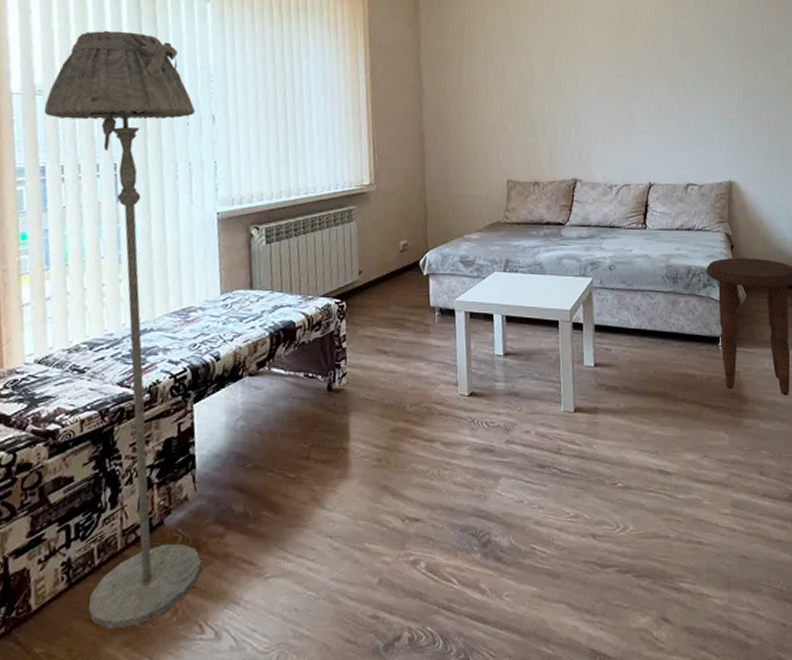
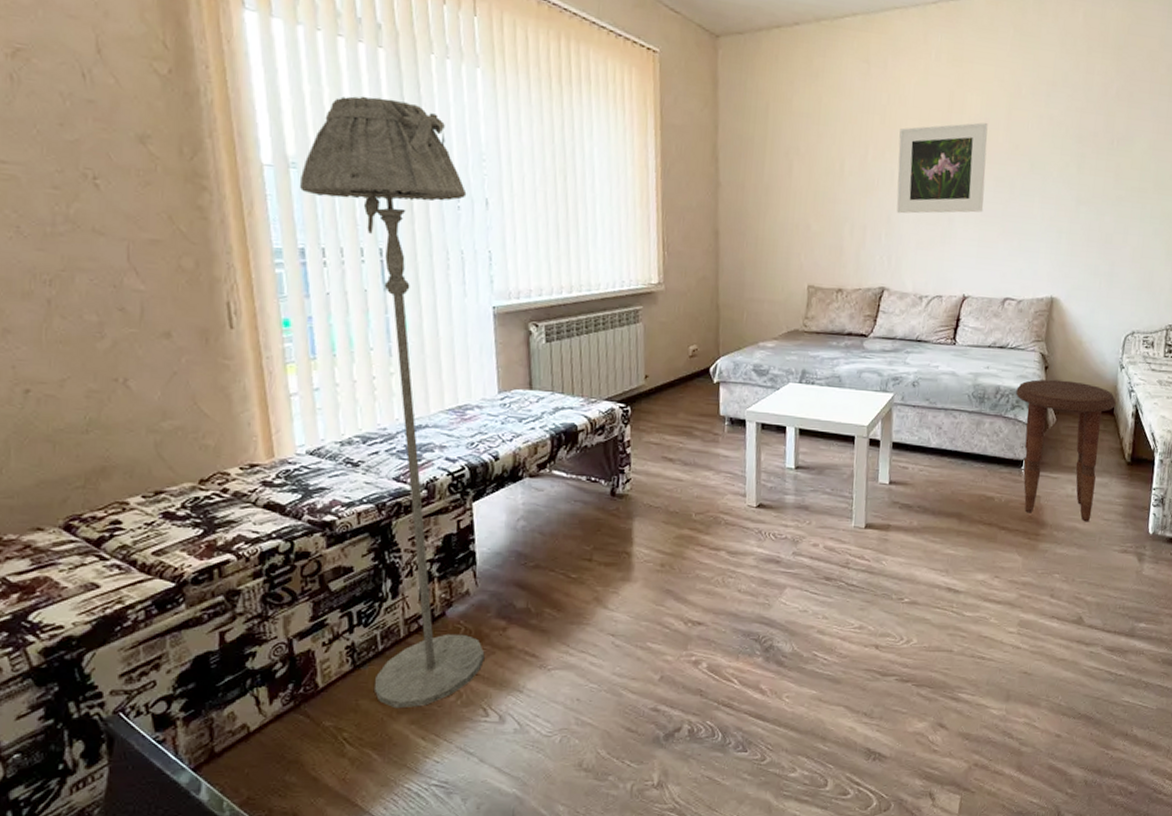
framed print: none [581,30,661,112] -> present [896,122,988,214]

